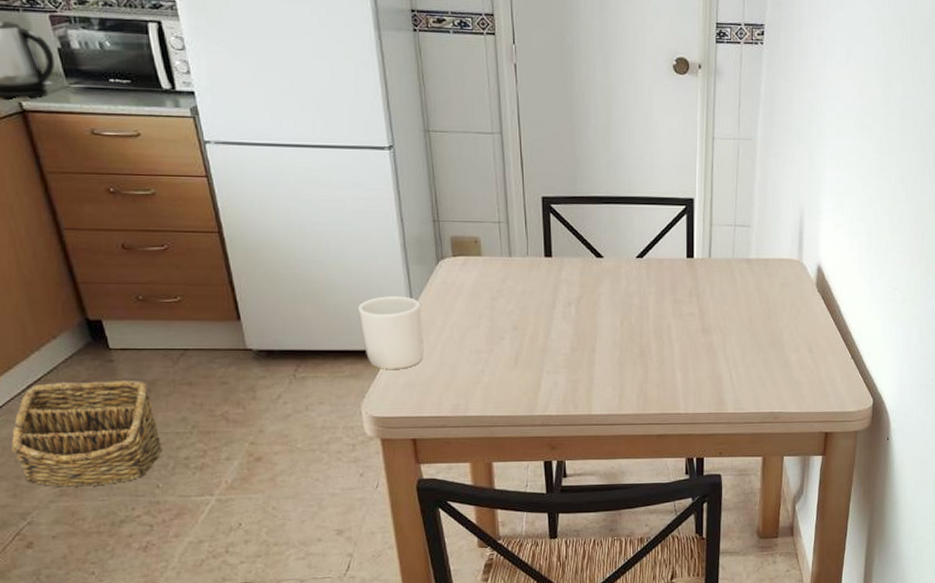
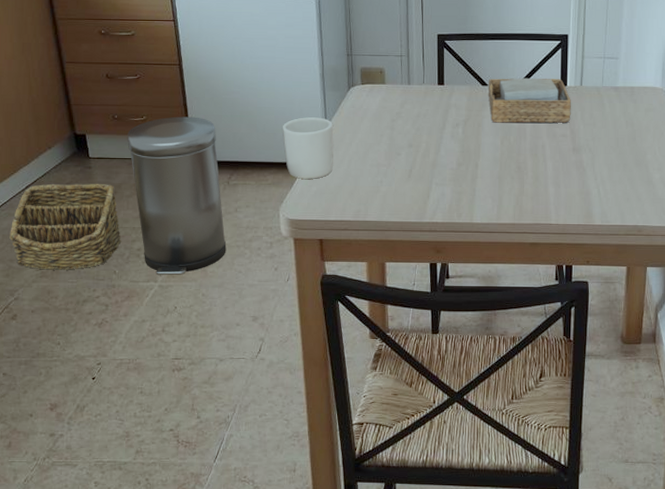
pedal bin: none [158,296,299,488] -> present [127,116,227,276]
napkin holder: none [603,248,699,301] -> present [488,77,571,123]

